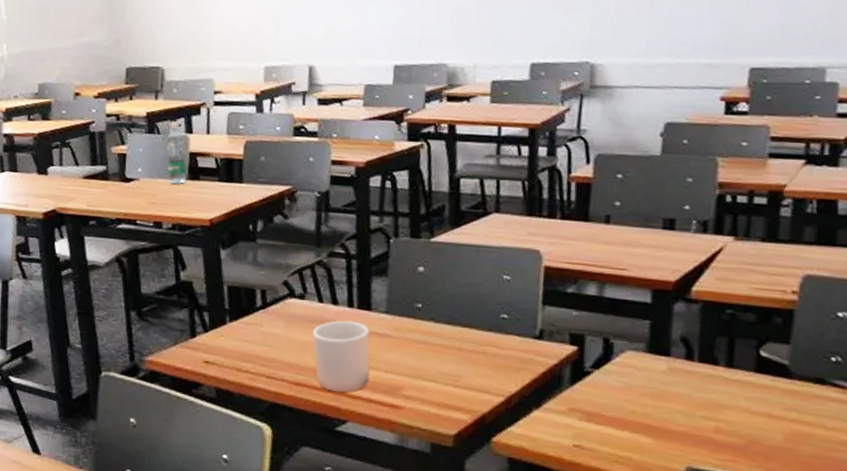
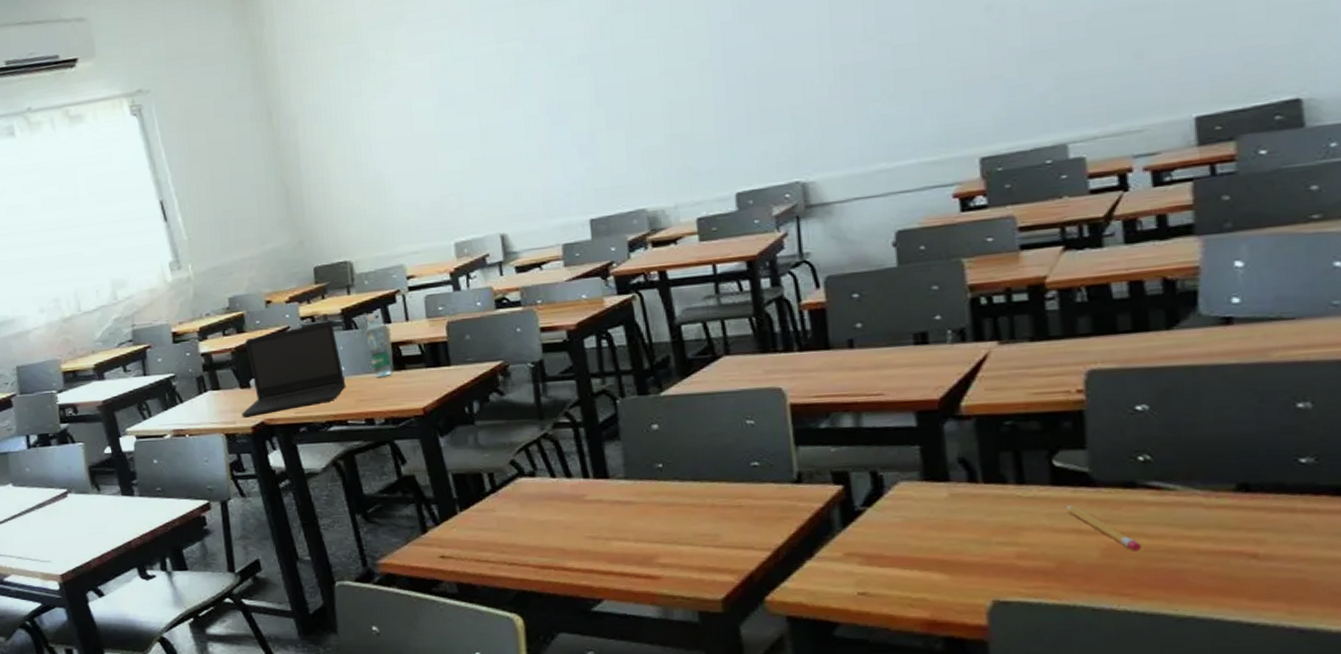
laptop: none [35,122,141,203] -> present [242,321,346,418]
mug: present [312,320,370,393] -> none [549,492,619,570]
pencil: none [762,391,819,440] -> present [1064,504,1141,551]

